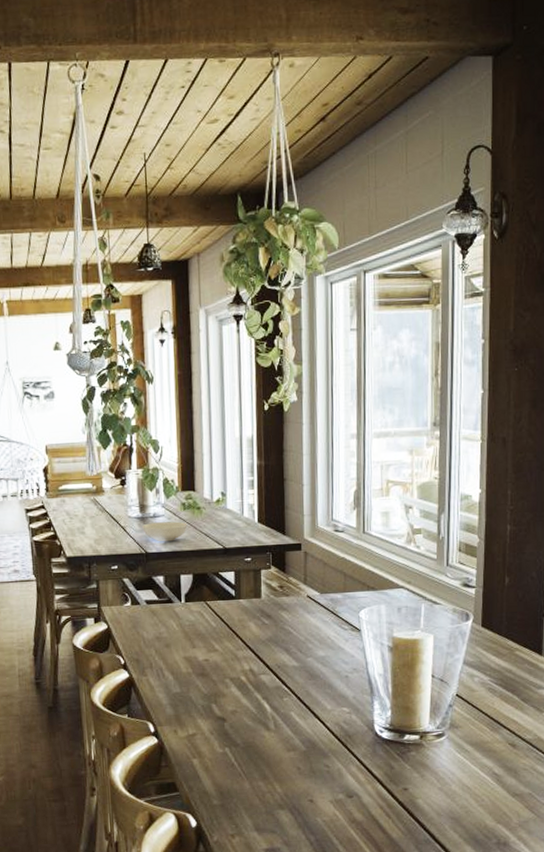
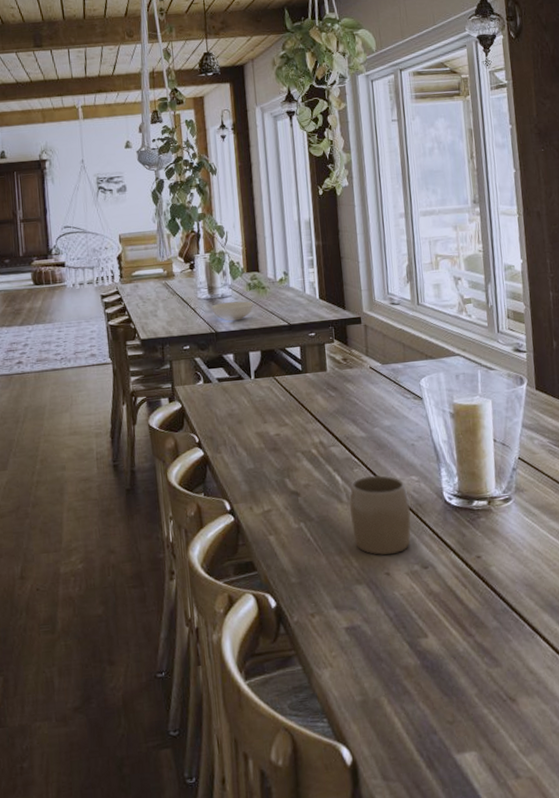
mug: none [276,705,340,782] -> present [349,475,411,555]

